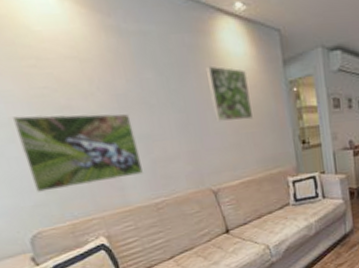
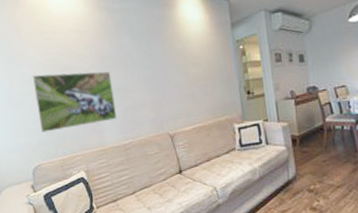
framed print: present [206,65,253,121] -> none [169,31,205,76]

